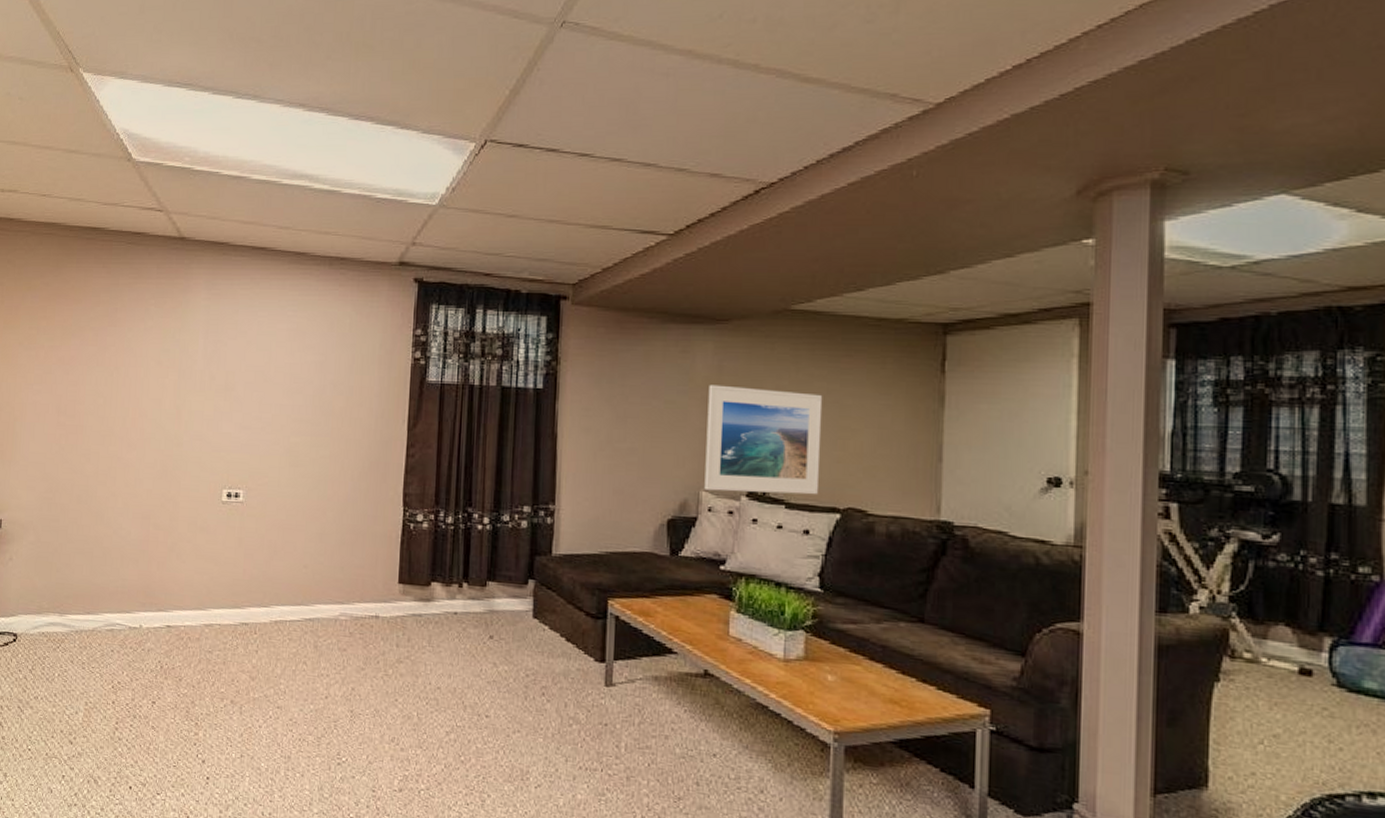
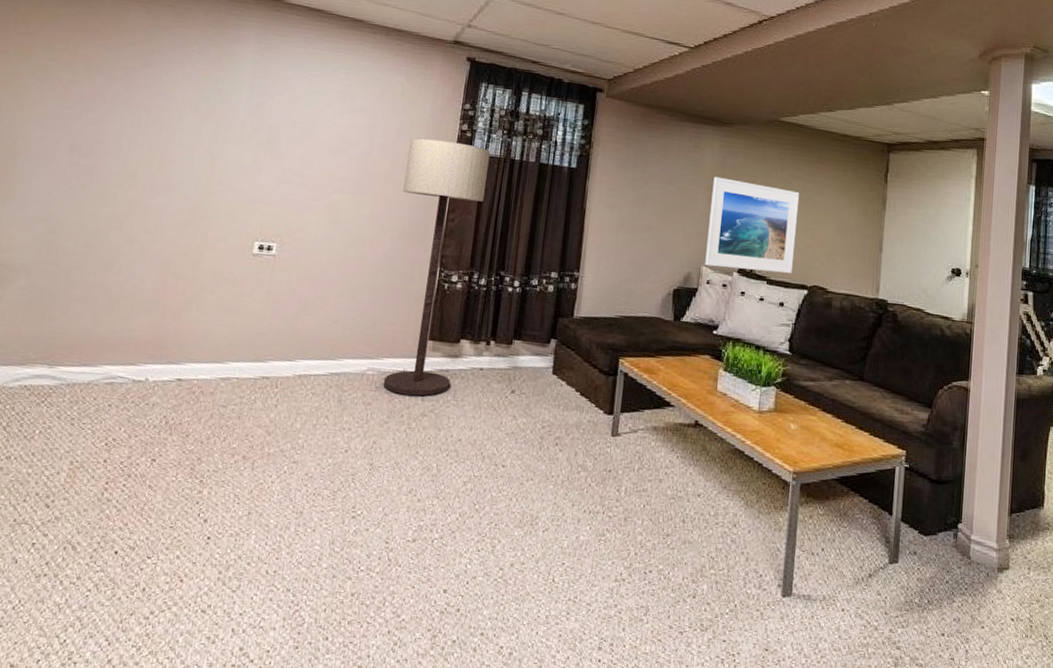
floor lamp: none [357,370,446,643] -> present [384,138,490,397]

